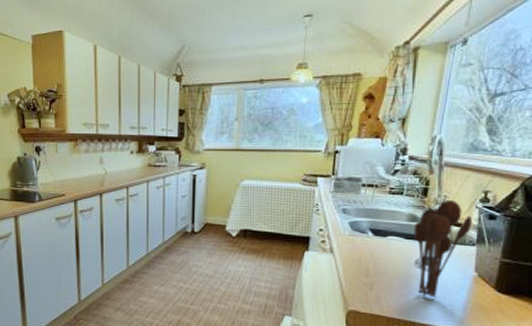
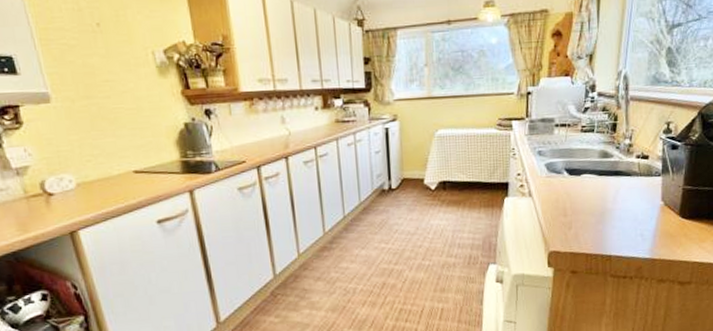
utensil holder: present [413,199,473,298] -> none [605,133,658,231]

